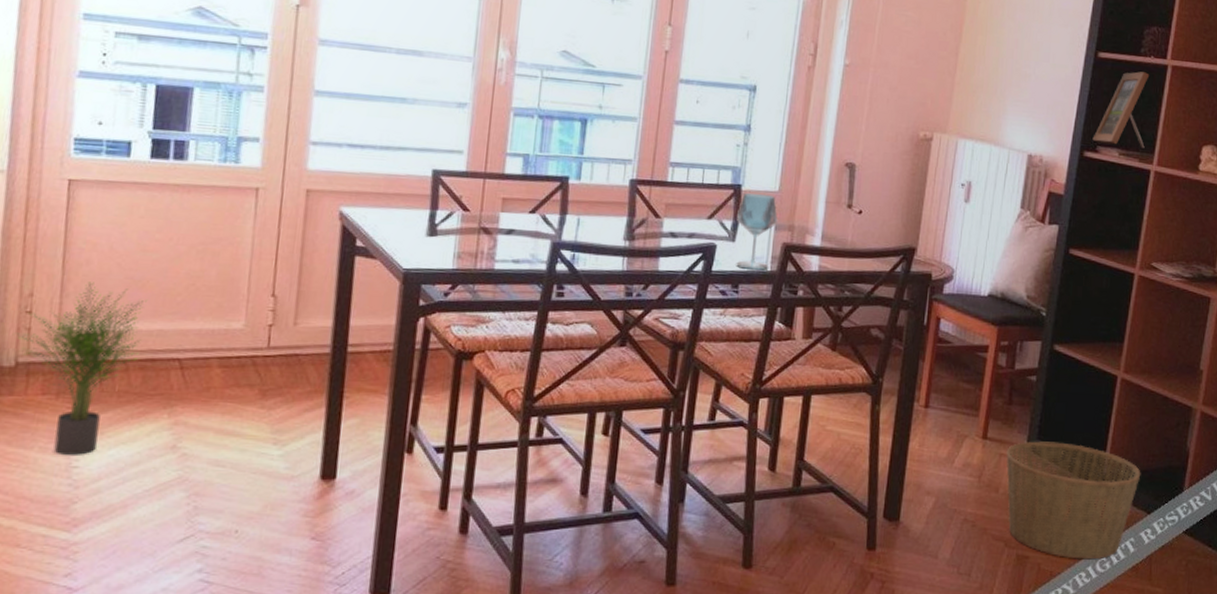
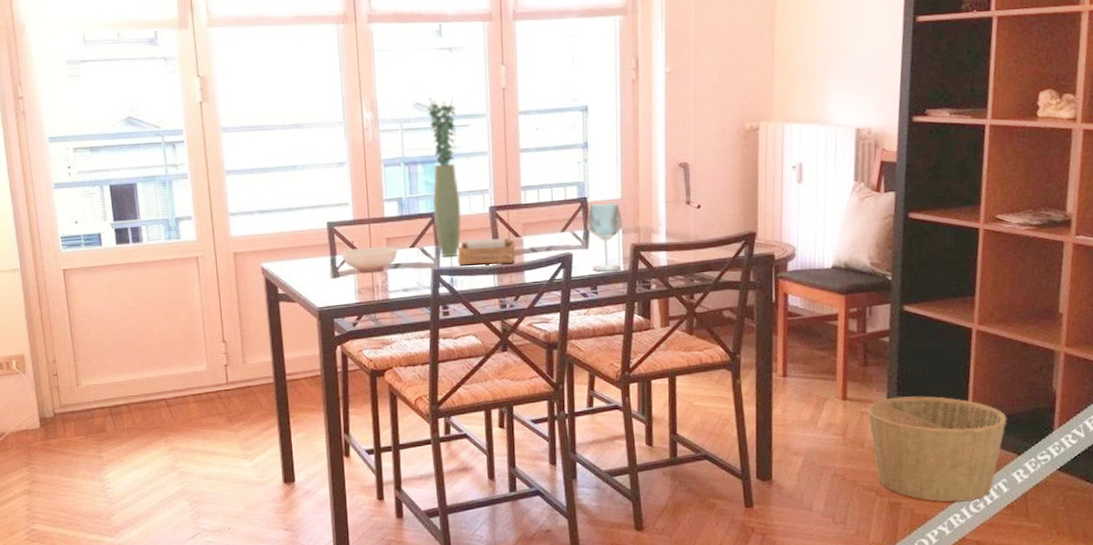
potted plant: present [15,282,147,455] -> none [49,346,136,480]
bowl: none [443,204,515,236] -> present [340,246,398,273]
vase: none [563,47,608,231] -> present [427,97,462,258]
napkin holder: none [584,214,654,246] -> present [457,238,516,266]
picture frame: present [1092,71,1150,149] -> none [920,28,977,107]

